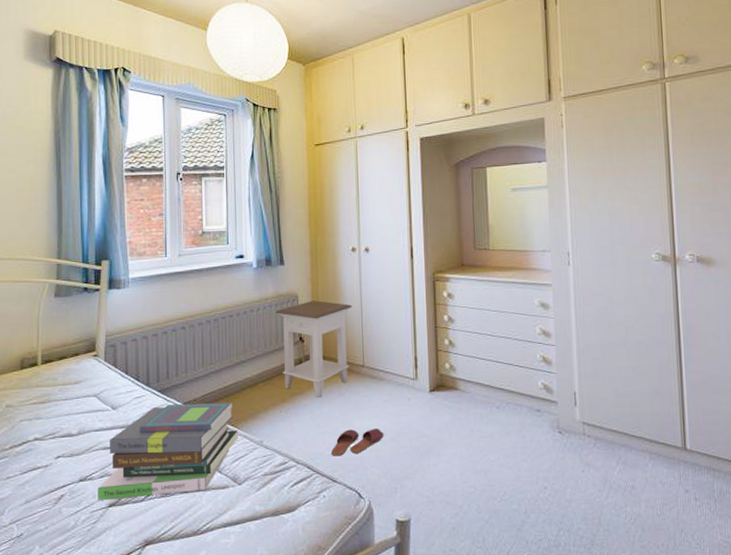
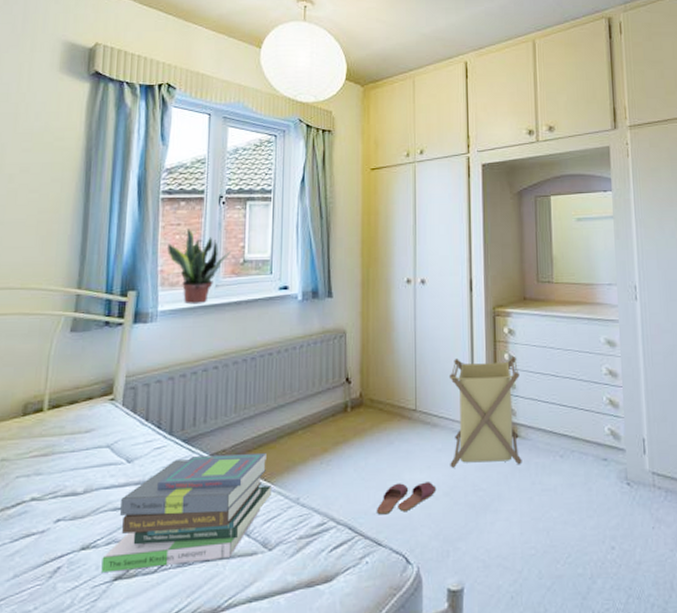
potted plant: none [134,203,191,272] -> present [167,228,232,305]
nightstand: present [275,301,352,398] -> none [320,337,405,447]
laundry basket: none [393,317,462,417] -> present [449,355,522,468]

